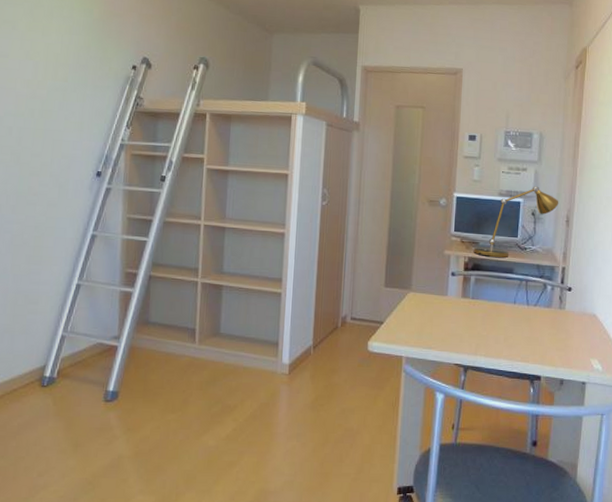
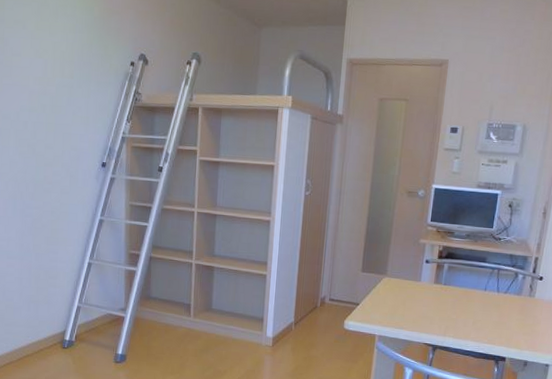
desk lamp: present [473,186,559,258] -> none [448,178,538,248]

